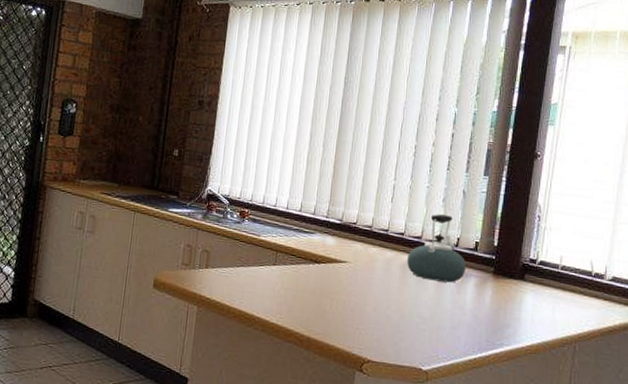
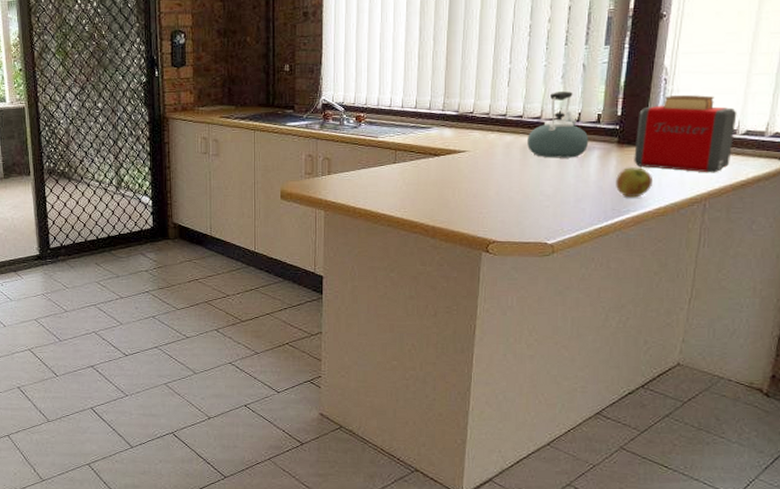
apple: none [491,299,527,332] -> present [616,167,653,198]
toaster: none [508,232,604,316] -> present [634,95,737,173]

